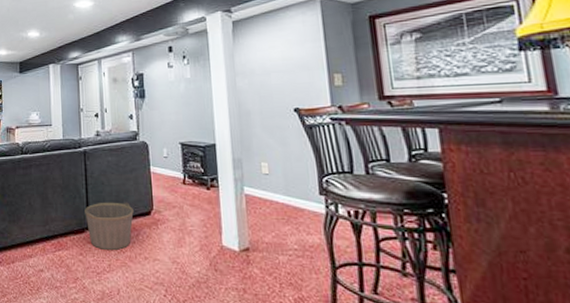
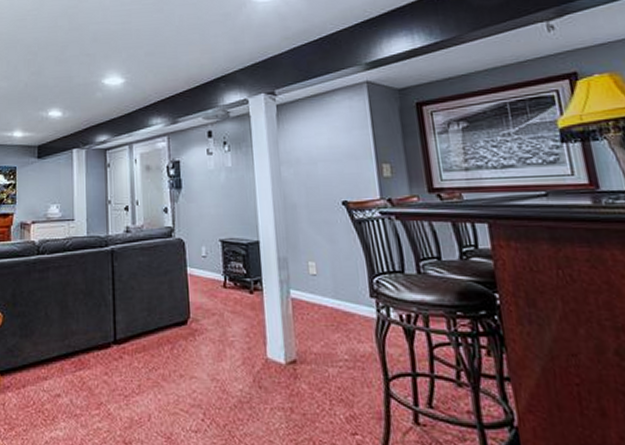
basket: present [85,202,134,251] -> none [111,309,168,369]

